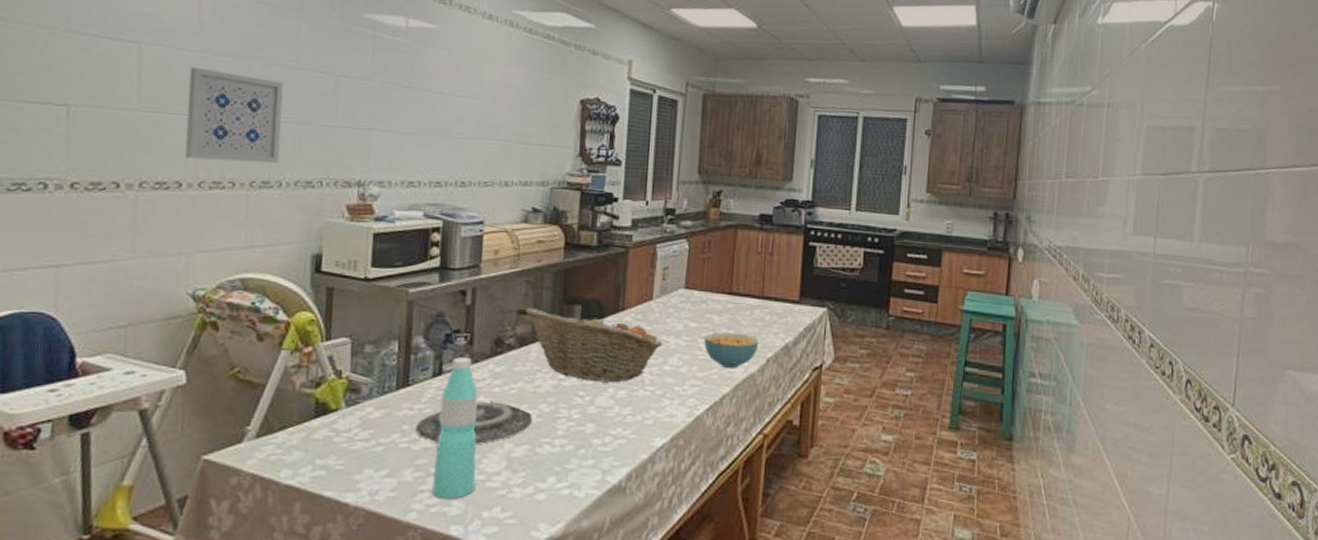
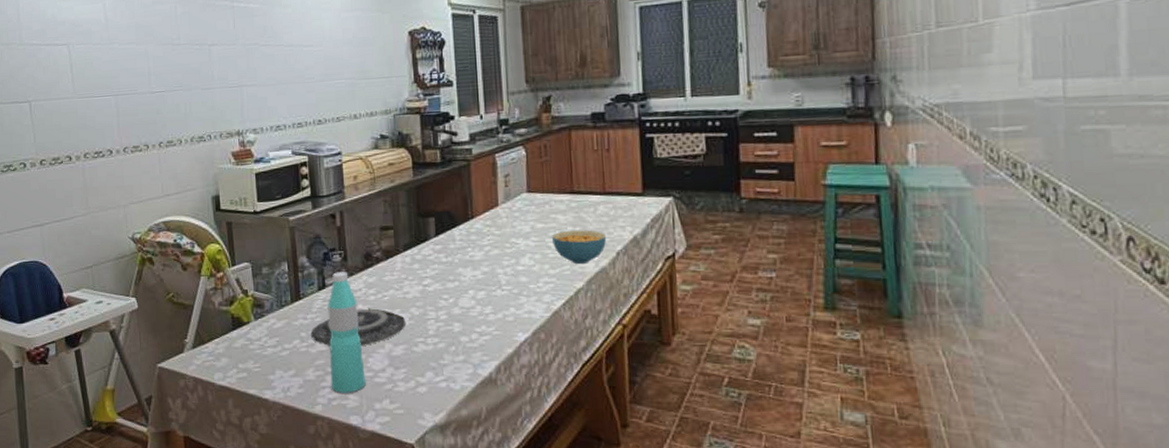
wall art: present [184,67,284,164] -> none [105,56,177,130]
fruit basket: present [524,307,663,383] -> none [385,222,514,285]

